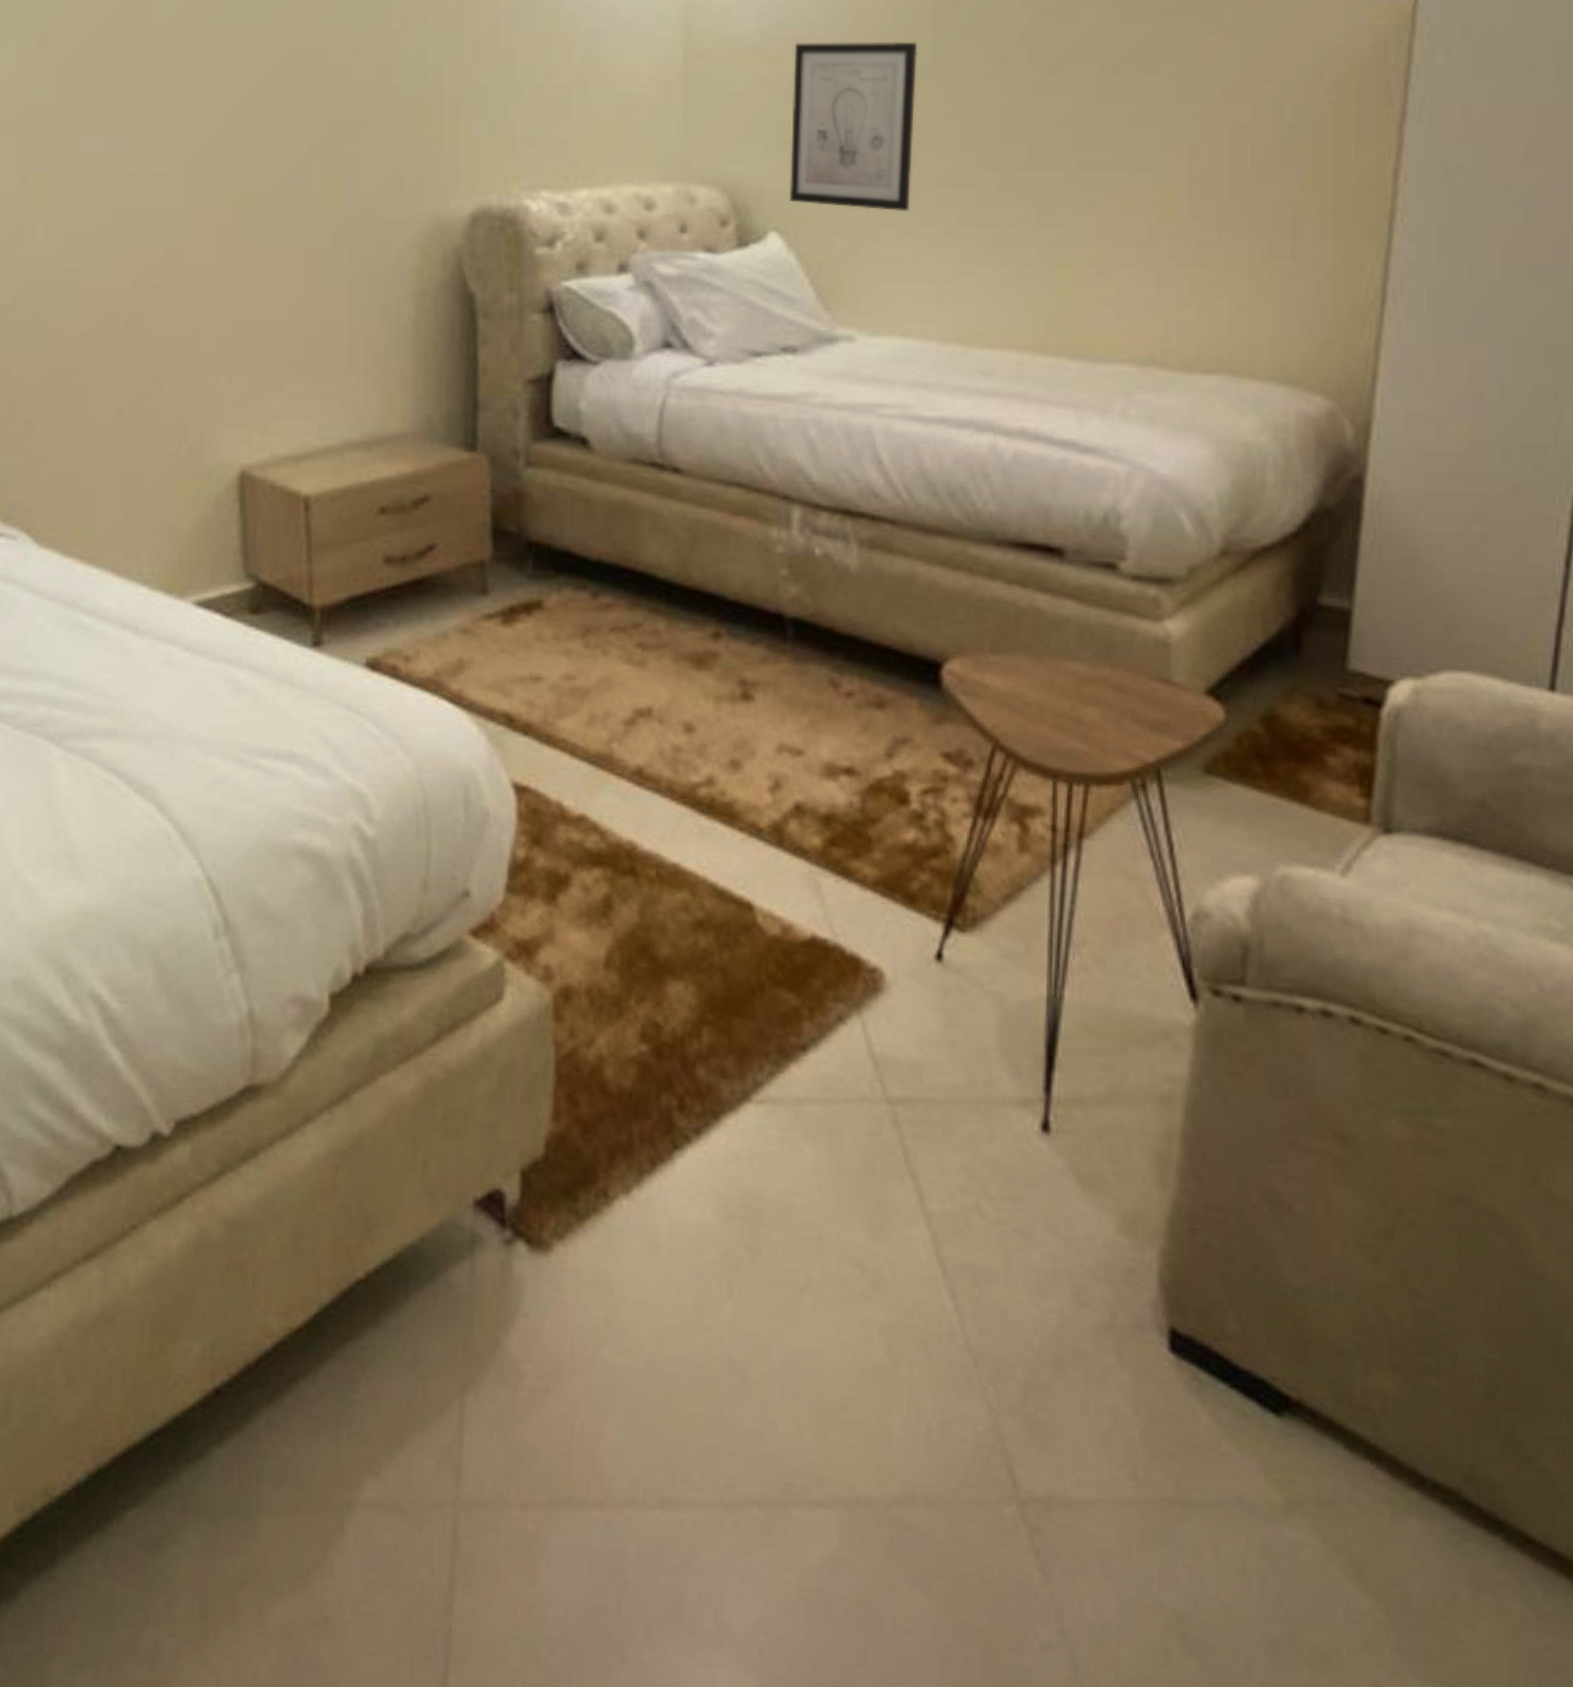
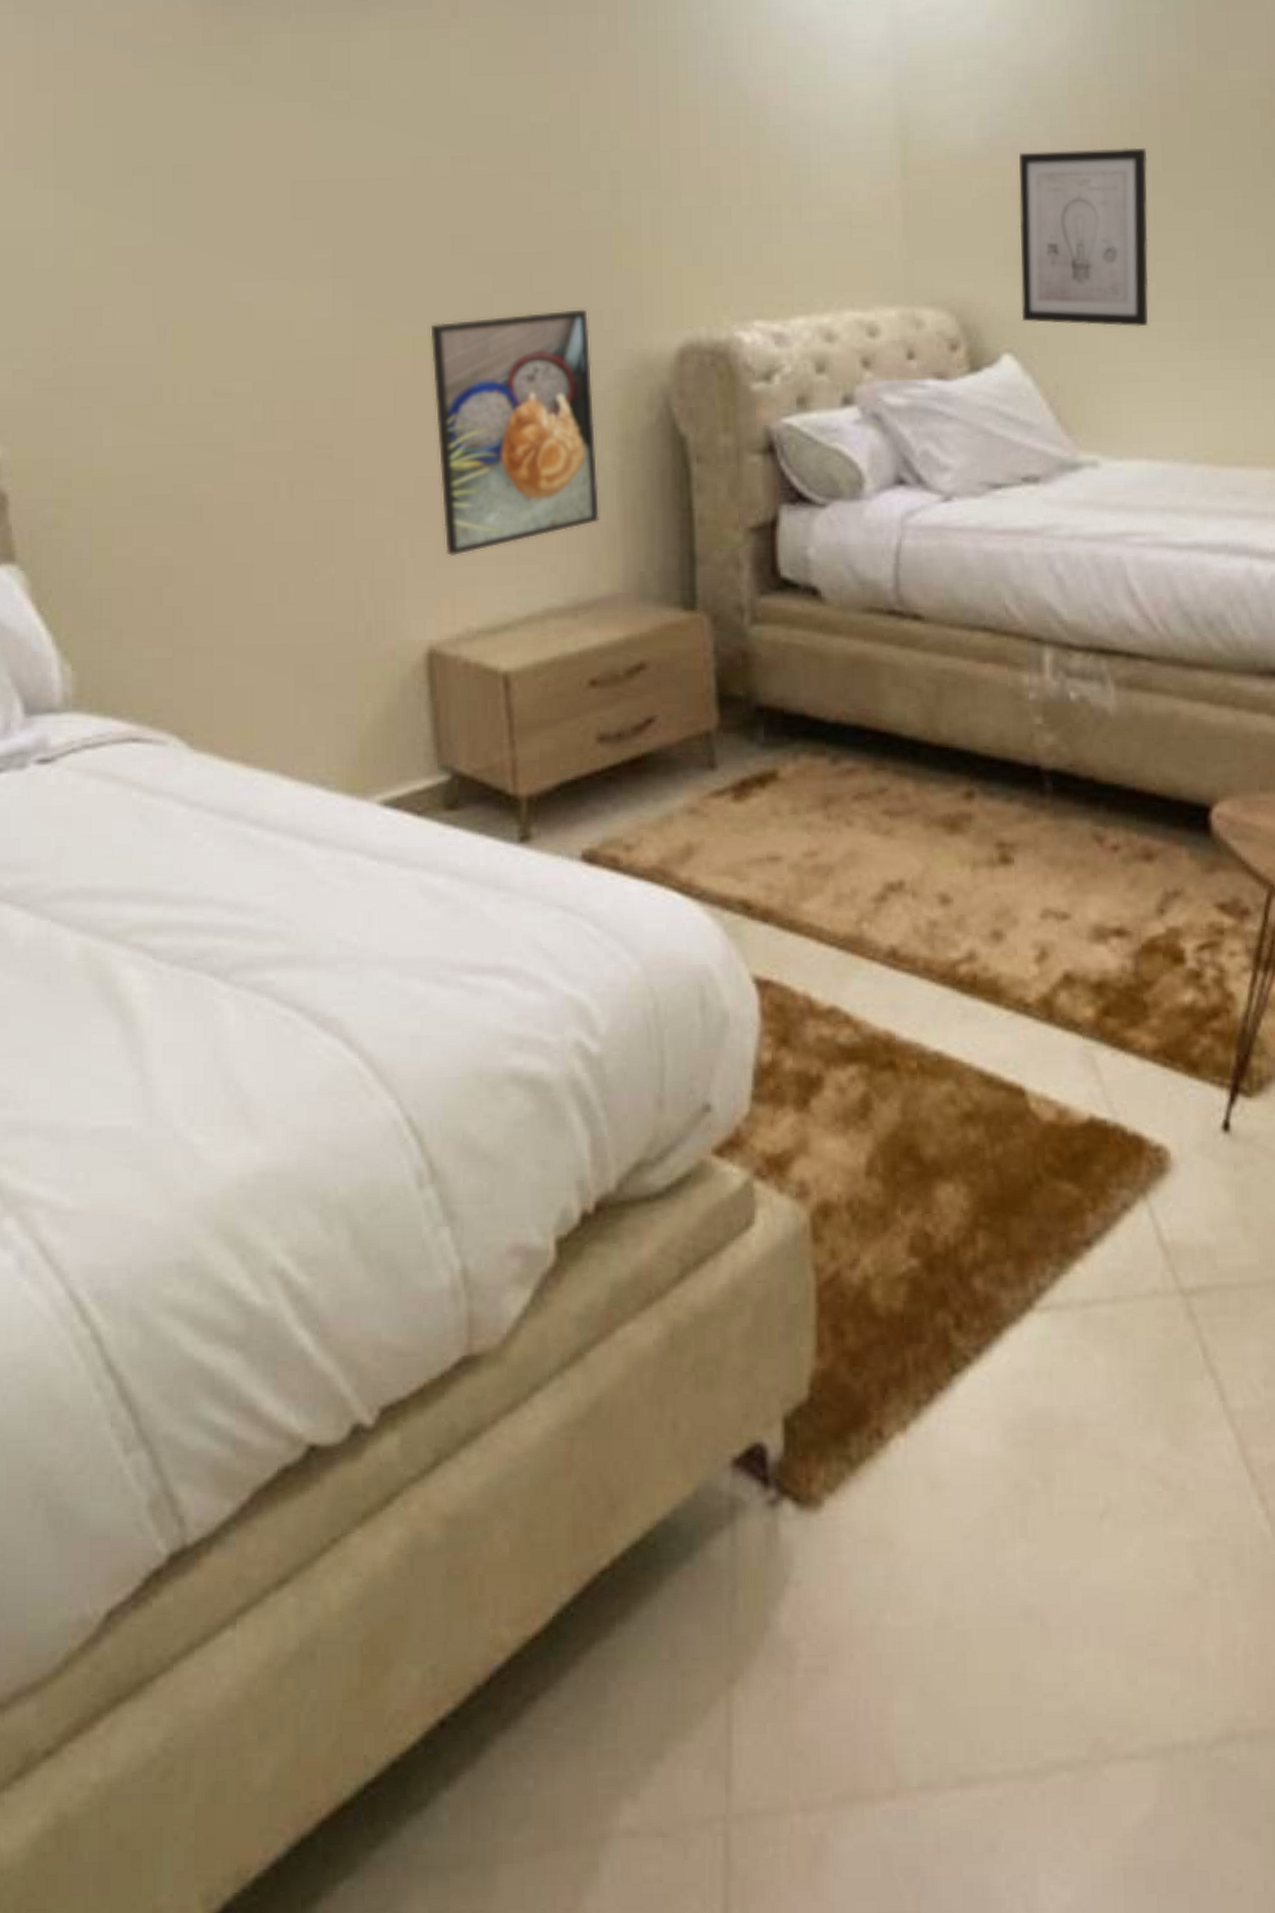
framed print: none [252,173,395,391] -> present [430,308,600,557]

